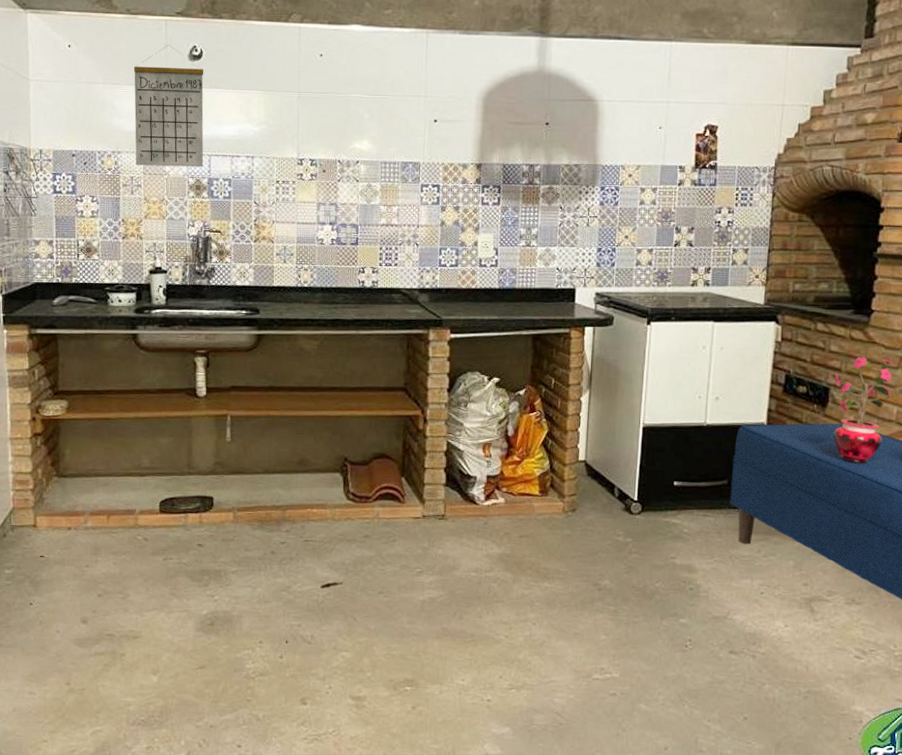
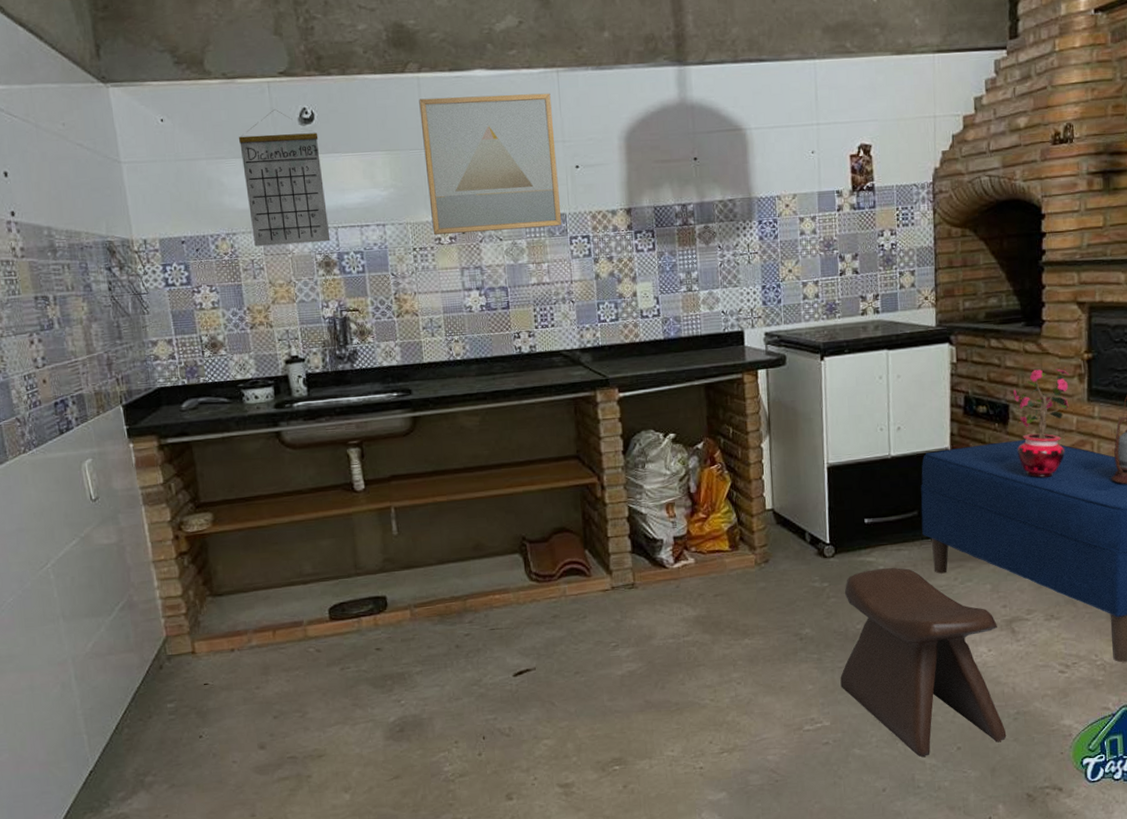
wall art: none [296,46,418,174] -> present [419,93,562,235]
stool: none [633,531,796,722] -> present [840,567,1007,757]

